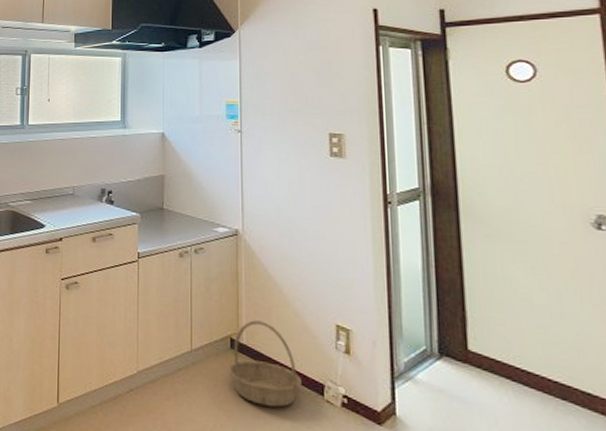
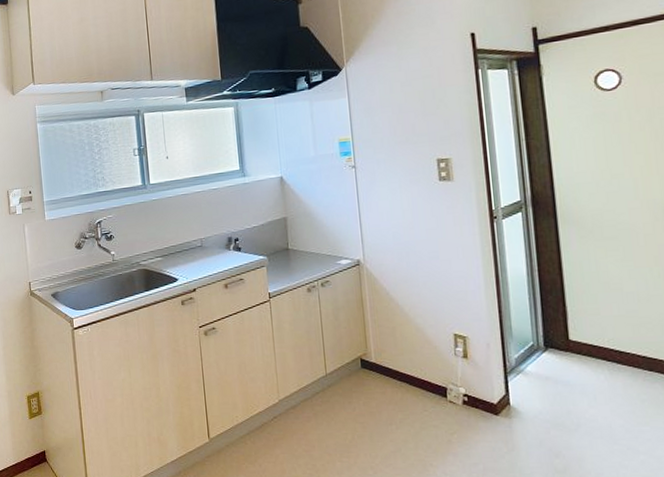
basket: present [227,320,302,407] -> none [360,340,427,413]

